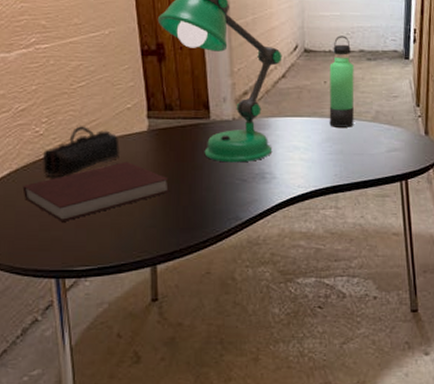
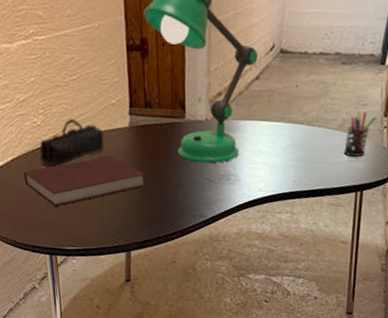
thermos bottle: present [329,35,354,127] -> none [295,36,328,135]
pen holder: none [381,102,410,146] -> present [343,110,377,157]

